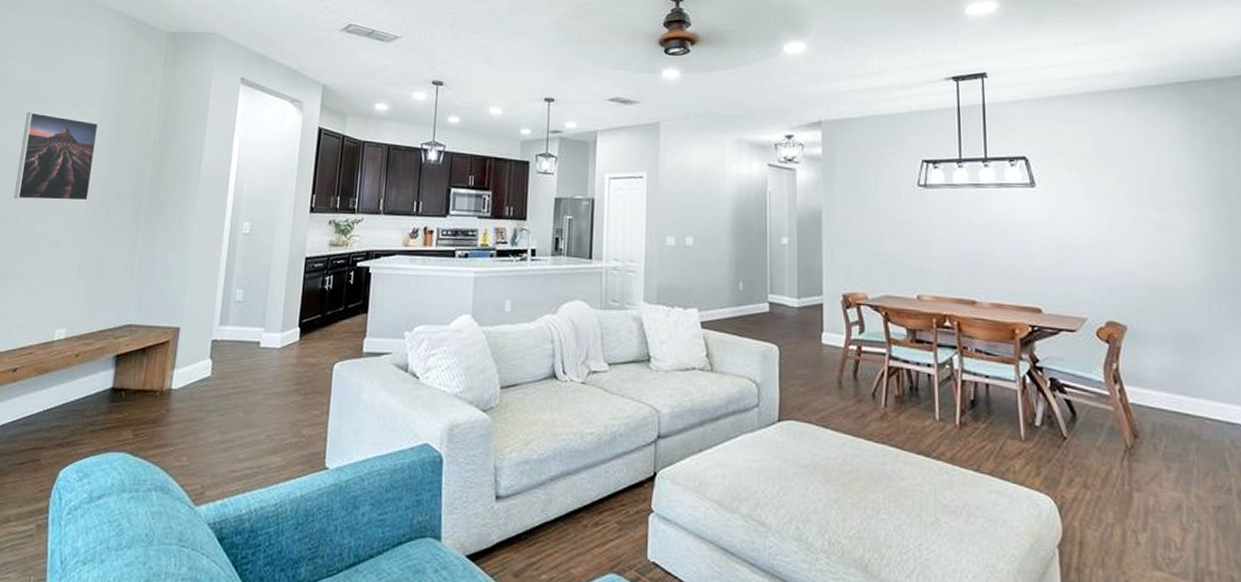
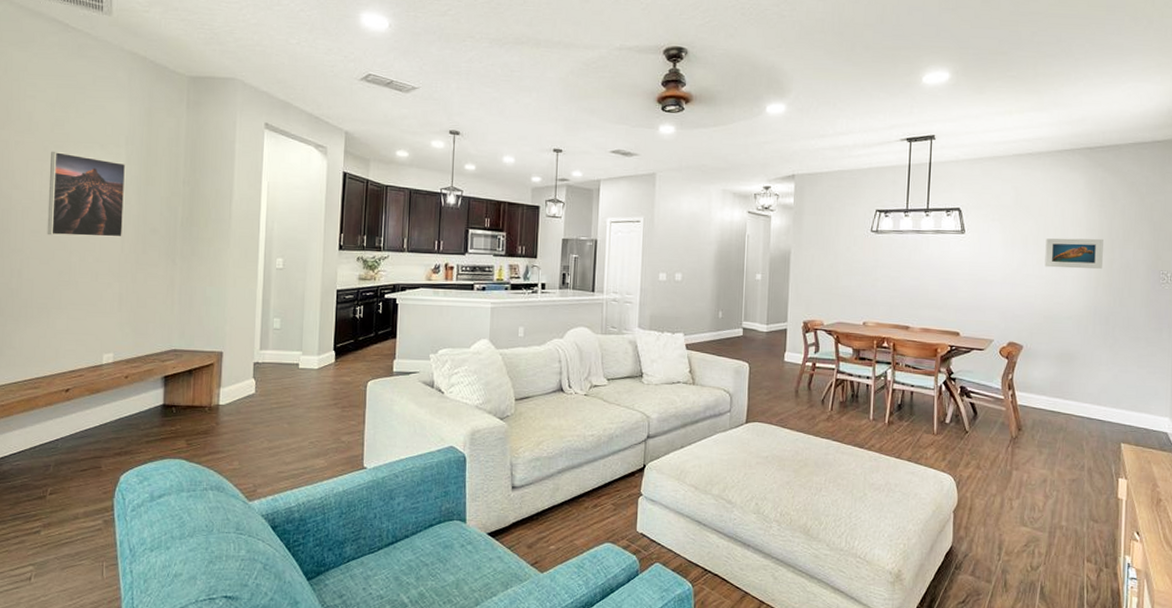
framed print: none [1140,191,1219,230] -> present [1044,238,1104,270]

